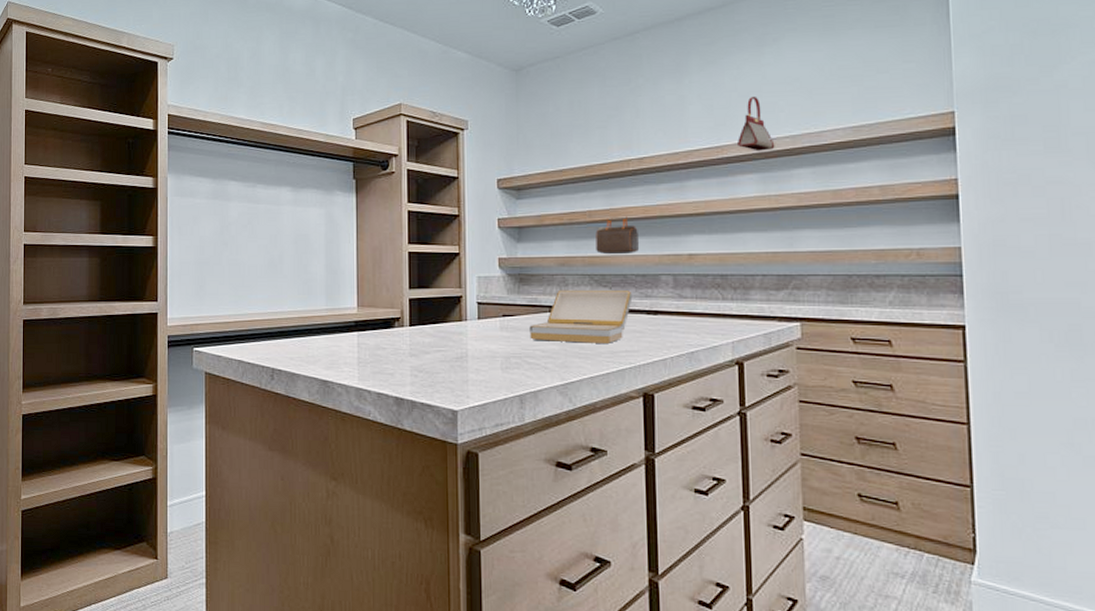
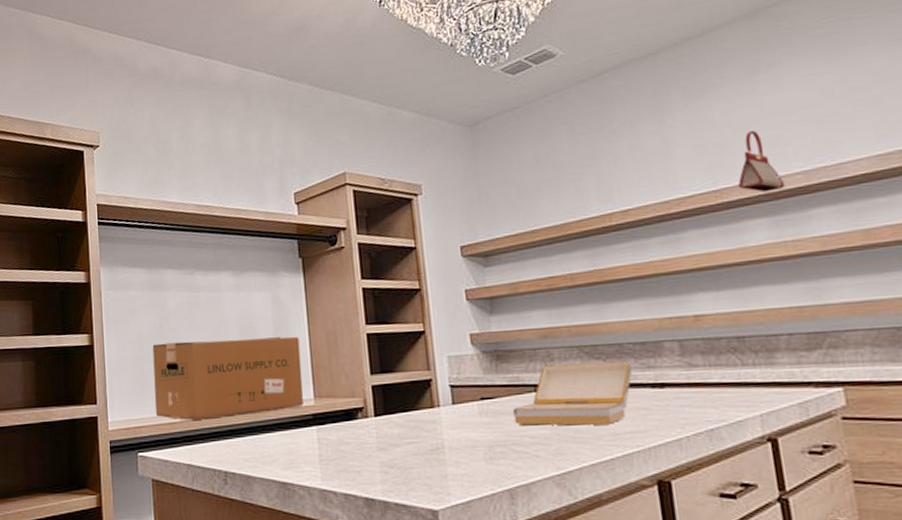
box: none [212,249,348,322] -> present [152,336,303,421]
handbag: present [596,216,640,255] -> none [580,277,635,323]

